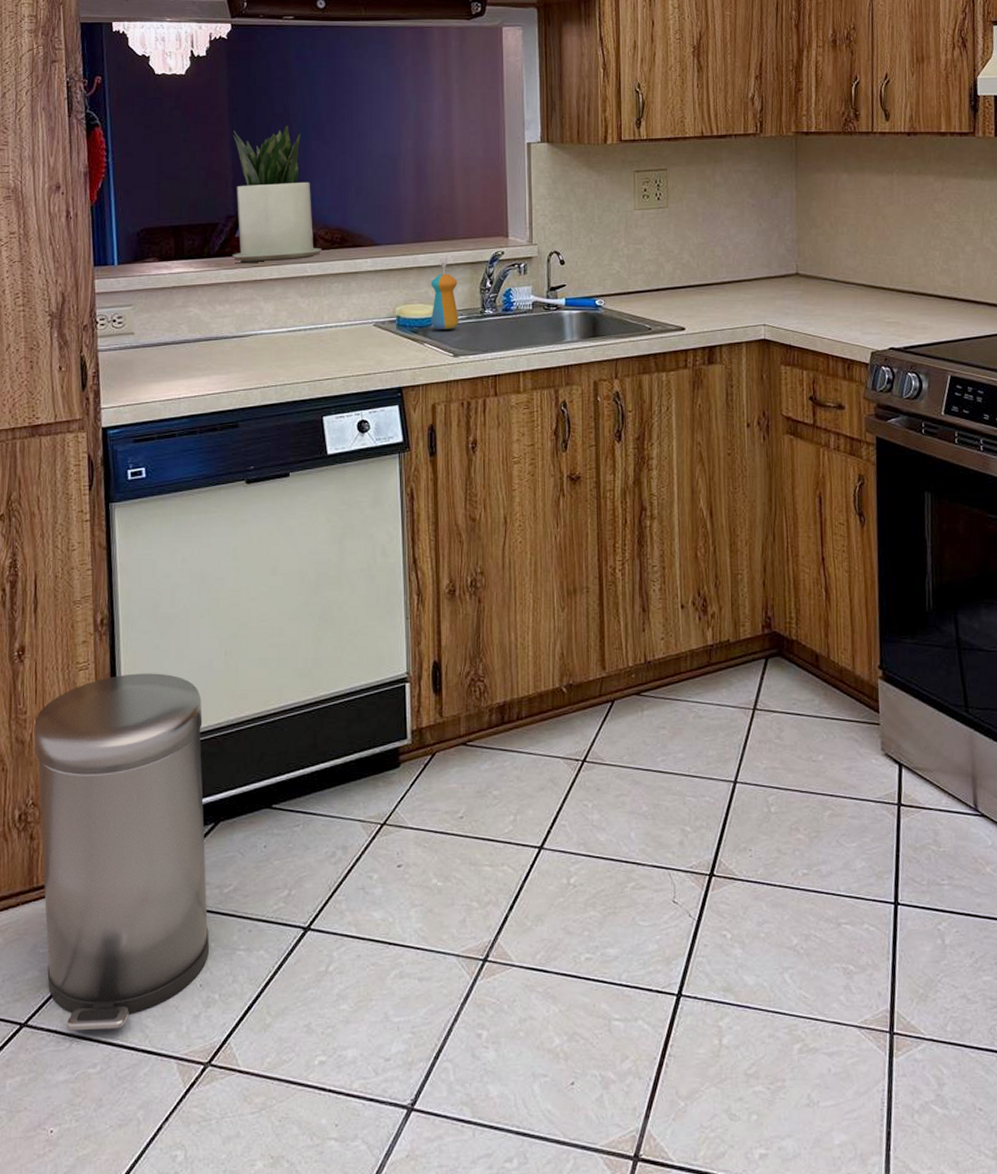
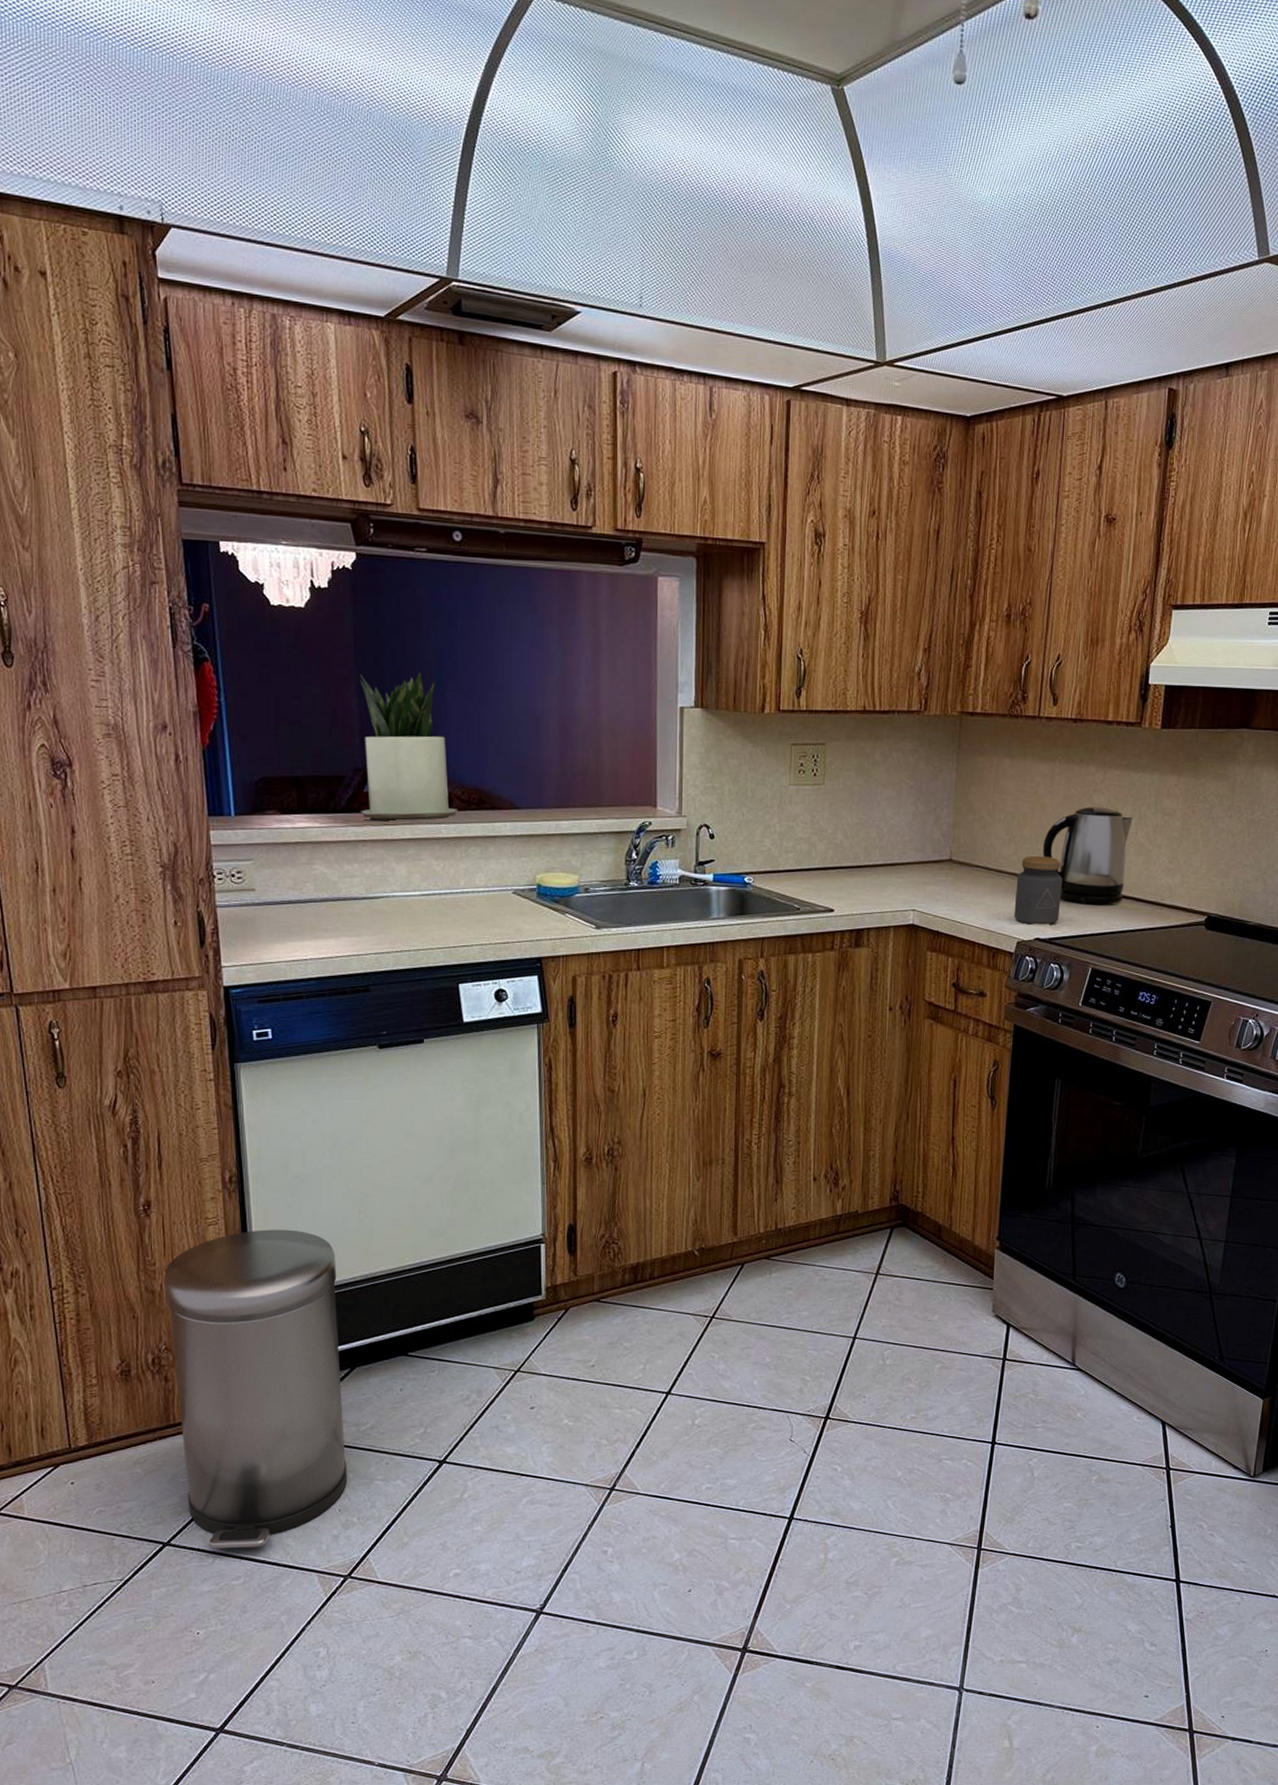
soap dispenser: present [430,257,459,329] -> none [573,824,603,900]
jar: none [865,266,912,334] -> present [1014,856,1063,925]
kettle: none [888,215,977,311] -> present [1042,806,1133,904]

